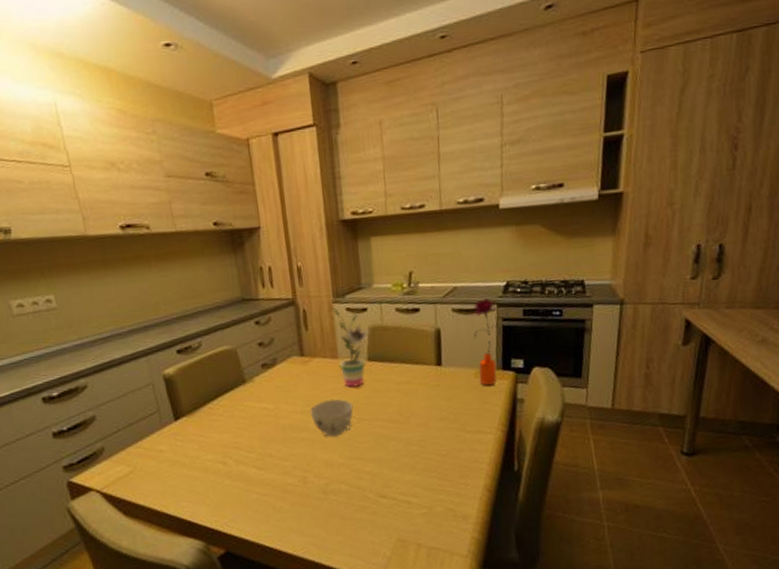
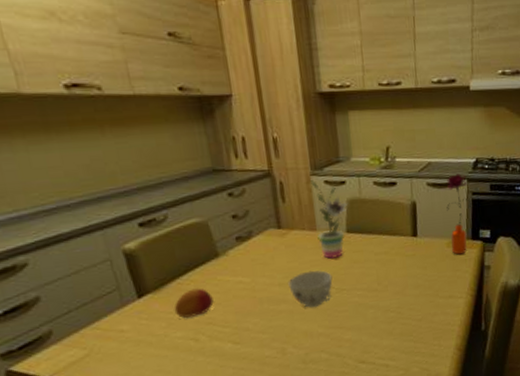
fruit: none [205,413,240,442] -> present [174,288,214,319]

